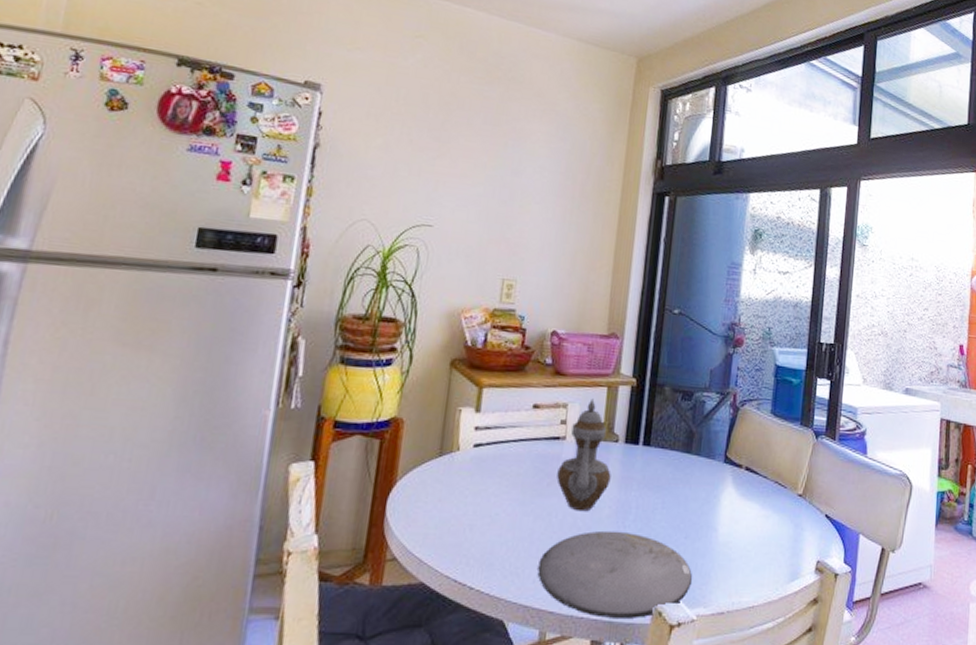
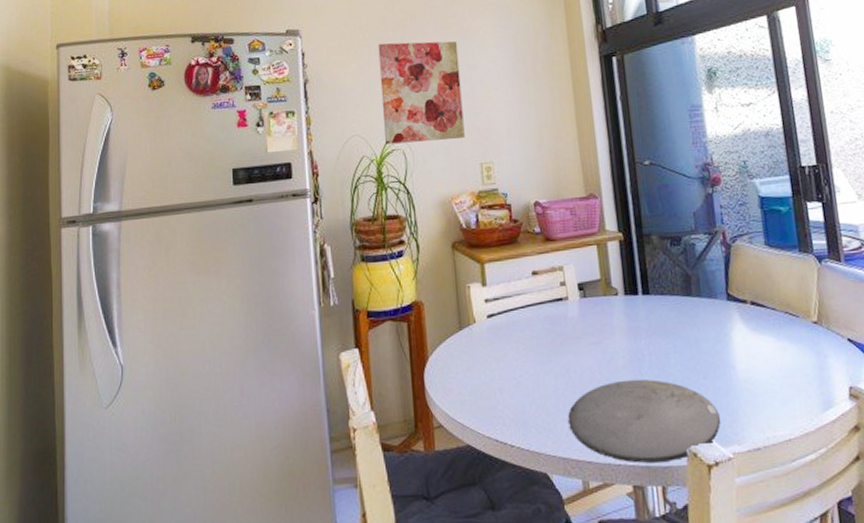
wall art: none [398,123,505,248] -> present [378,41,465,144]
teapot: present [557,398,611,512] -> none [567,258,619,365]

